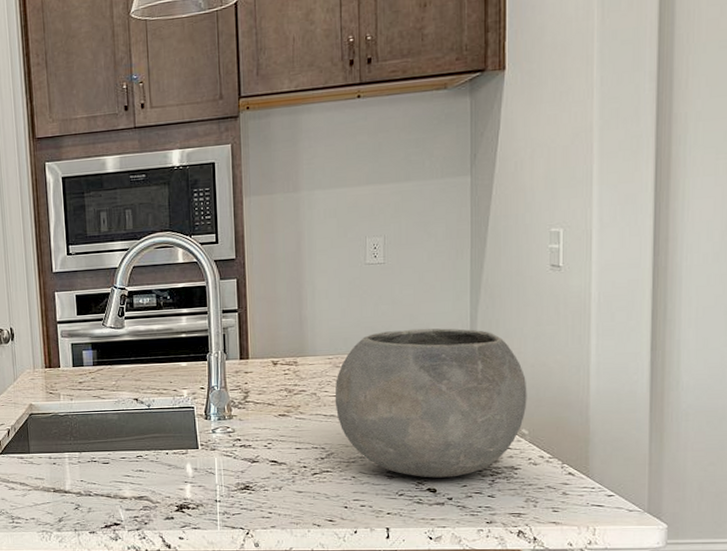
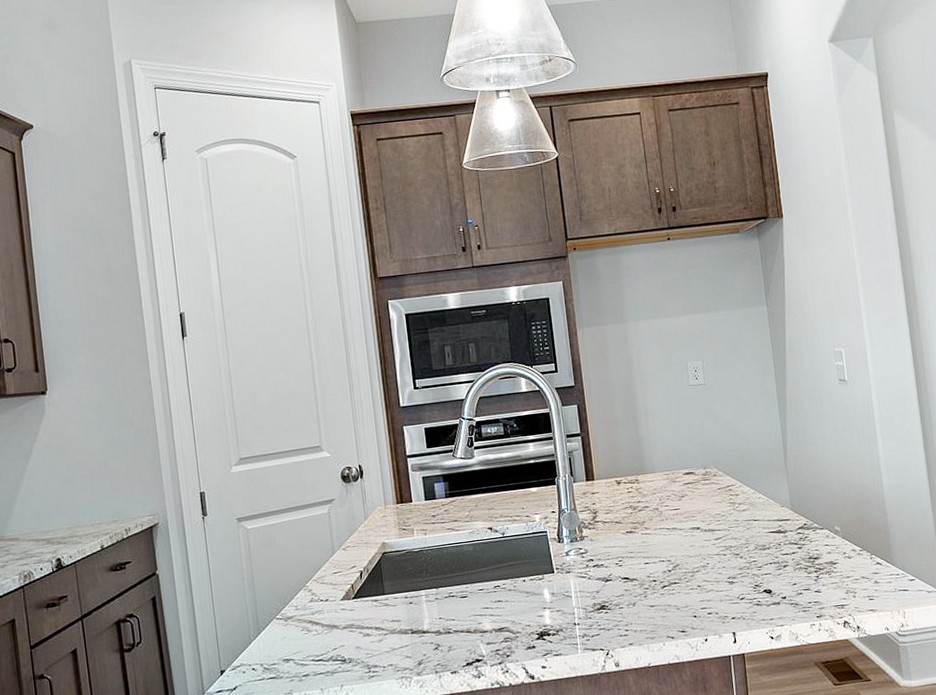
bowl: present [334,328,527,478] -> none [674,439,836,580]

